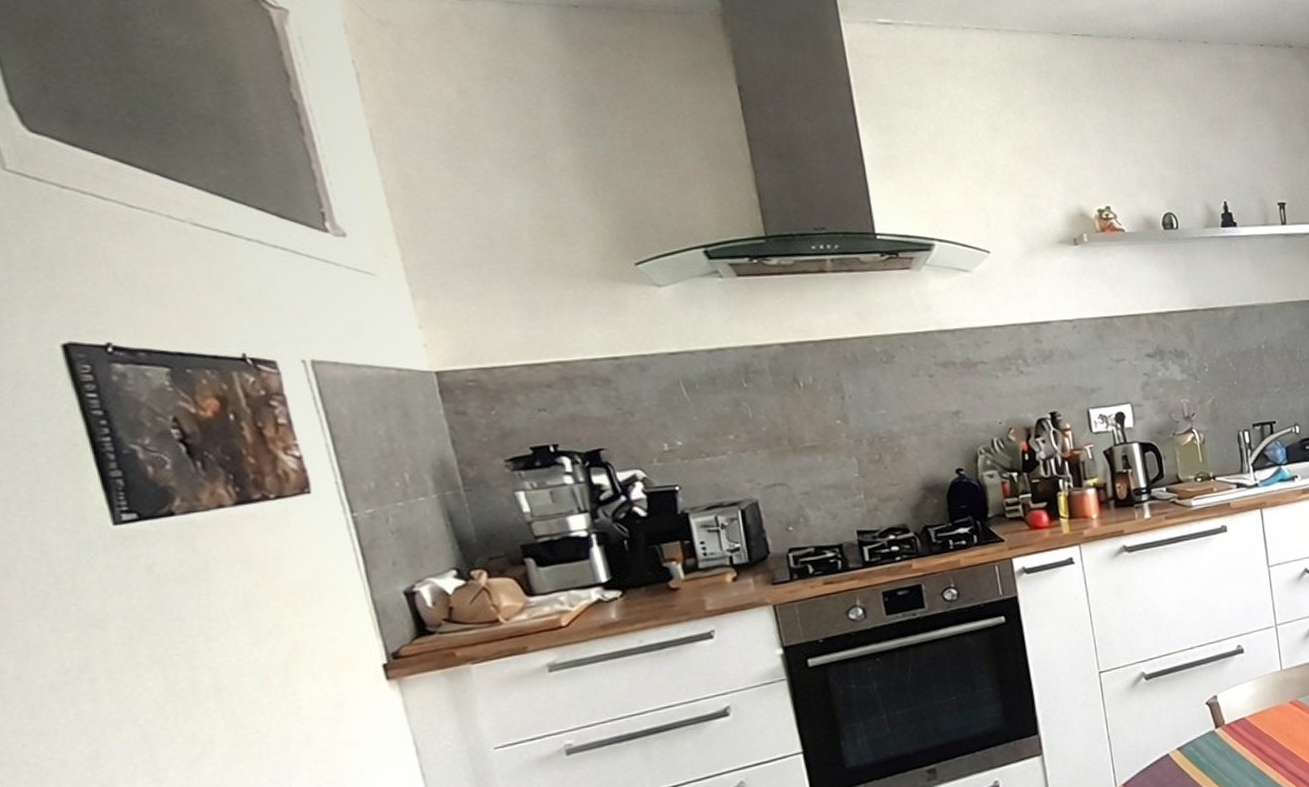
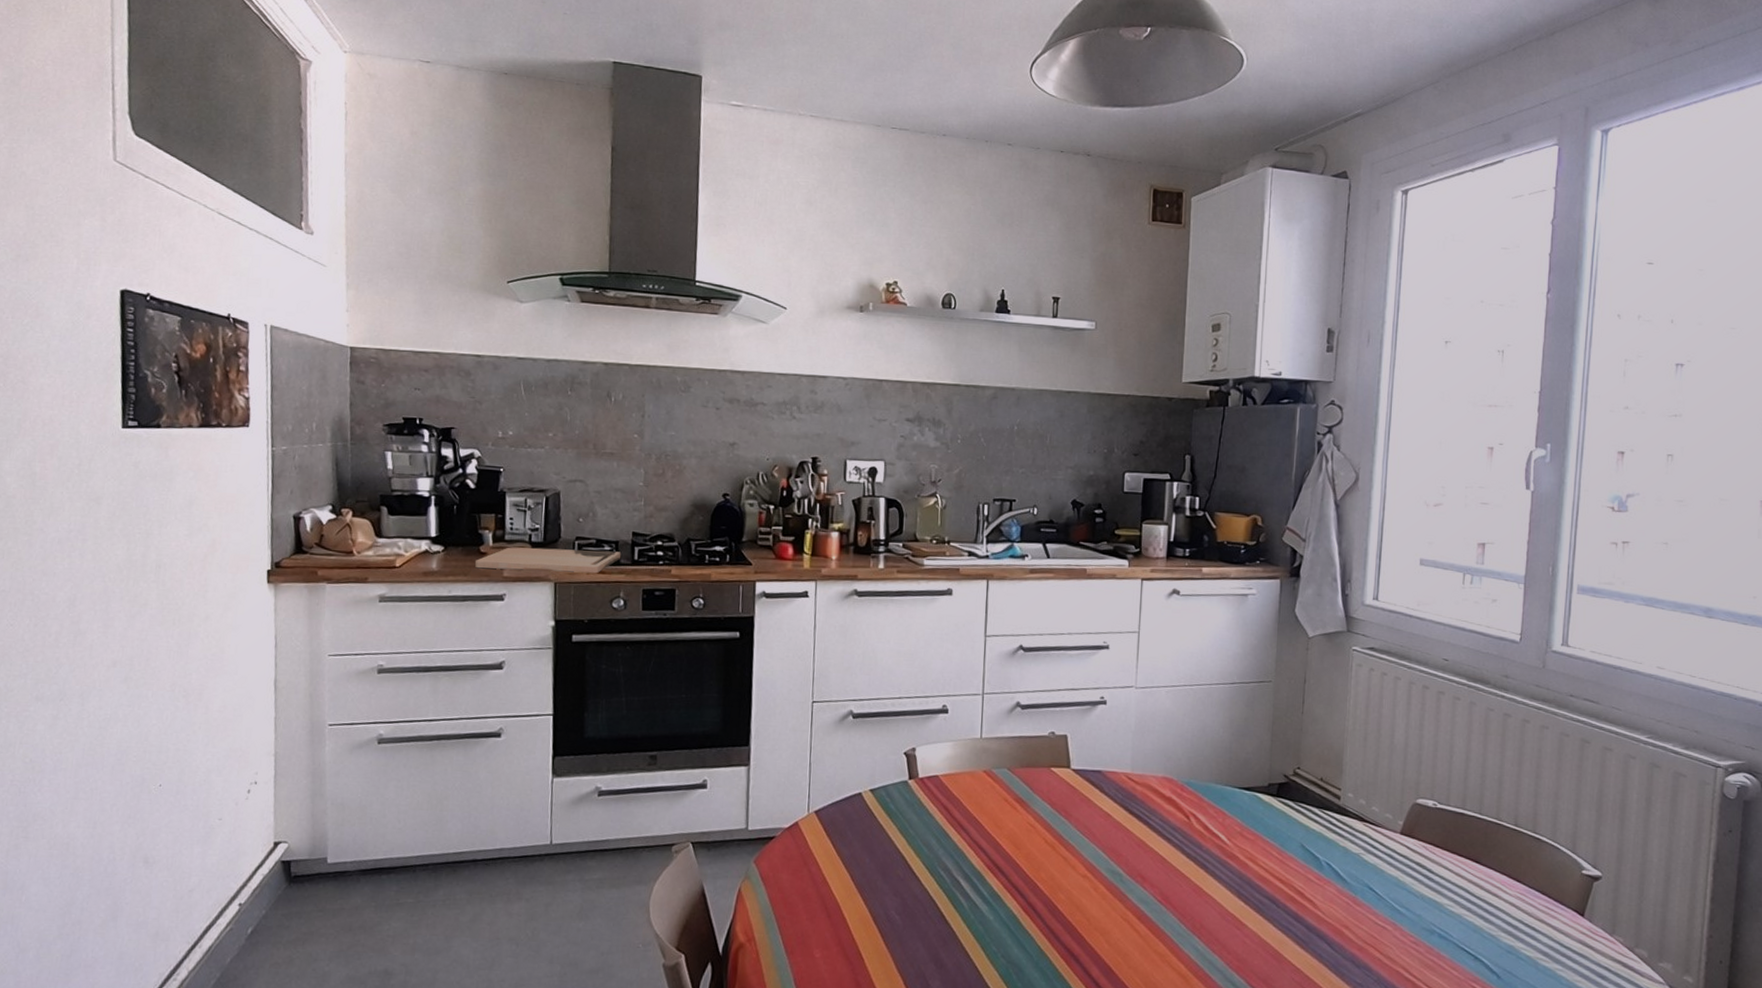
cutting board: none [665,556,849,608] -> present [474,547,622,574]

